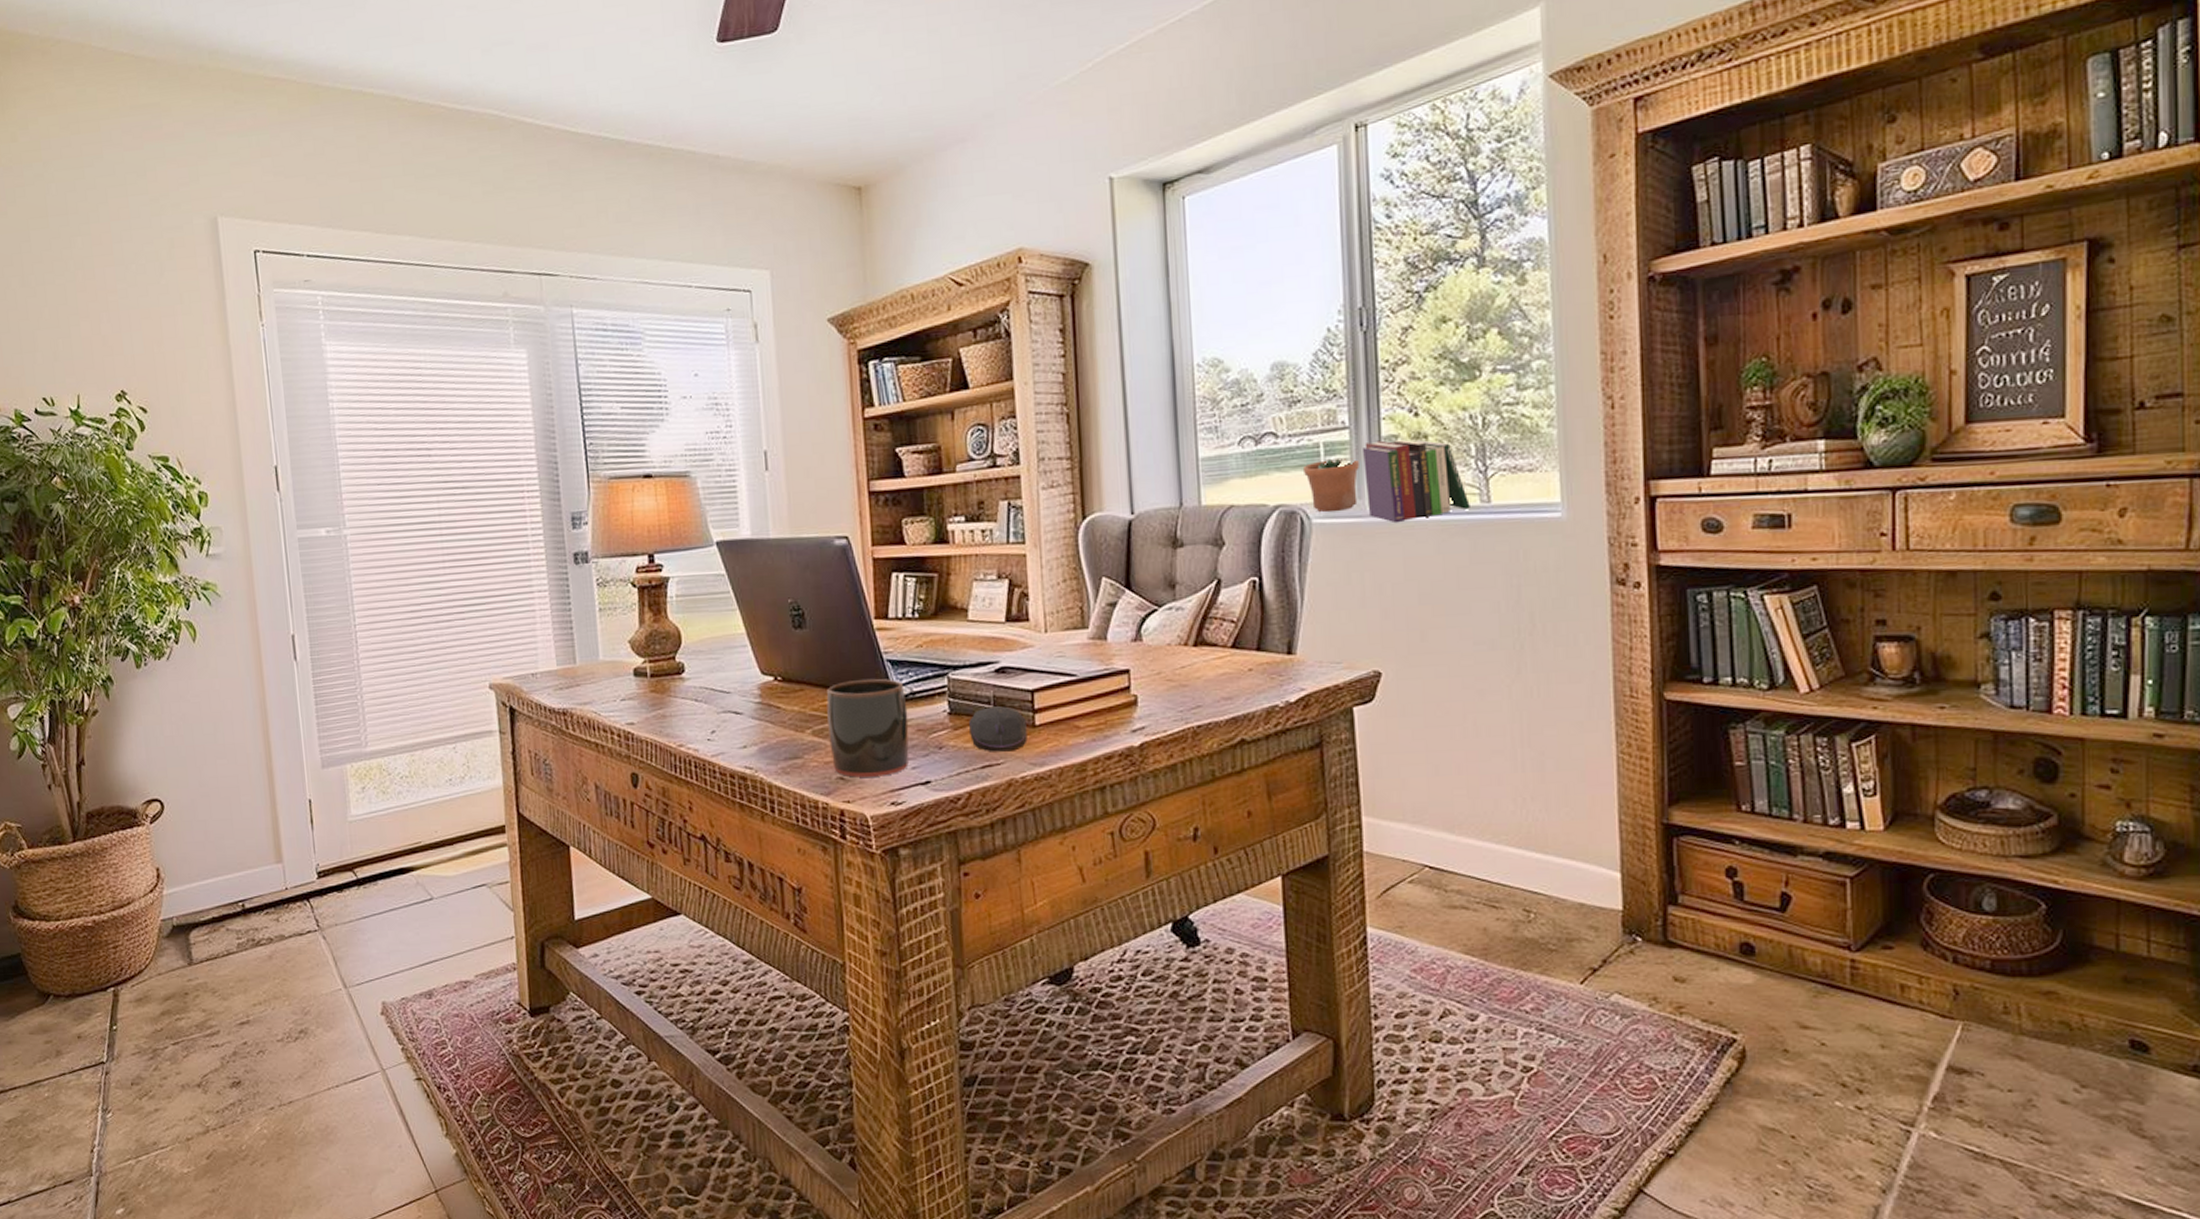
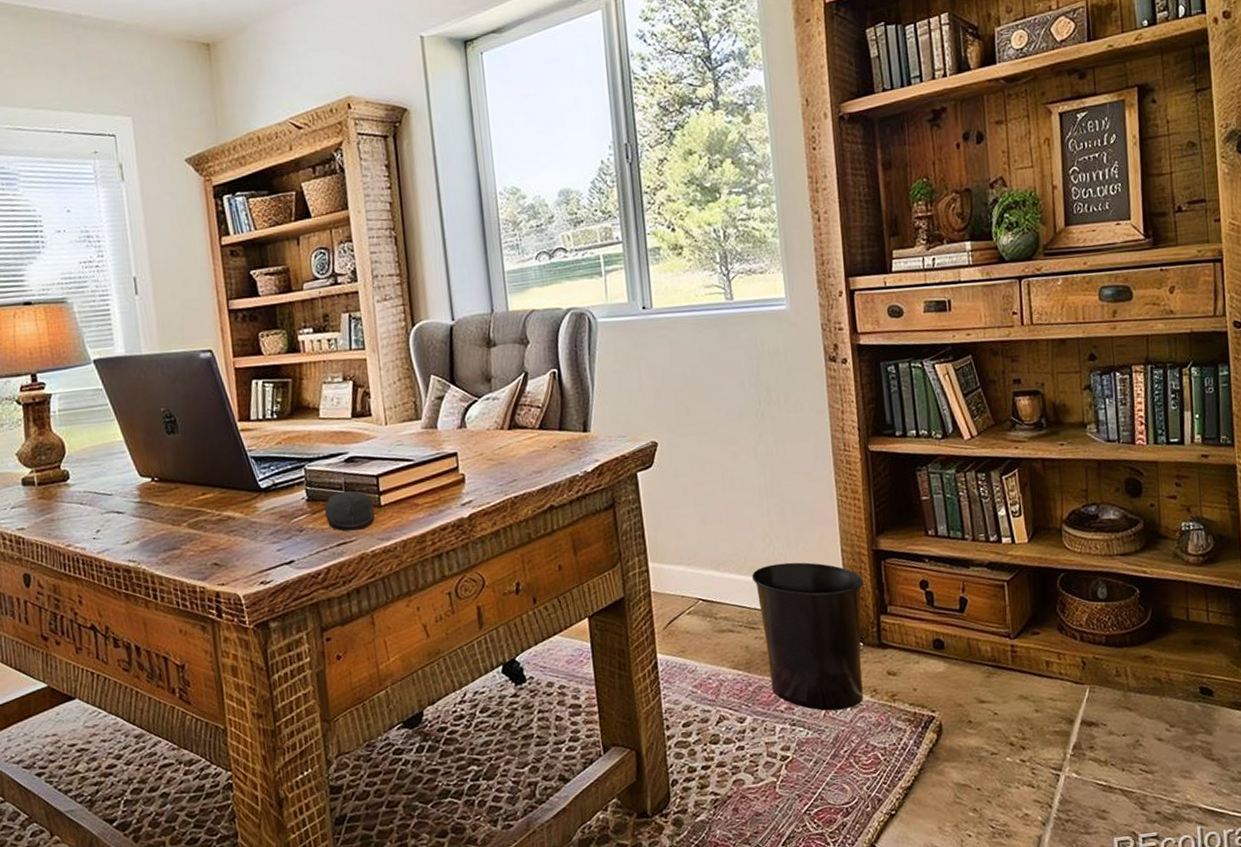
mug: present [826,678,909,778] -> none [199,473,274,563]
planter: present [1304,458,1359,513] -> none [588,267,632,313]
books: present [1362,439,1470,524] -> none [633,250,718,320]
waste bin: none [1495,830,1648,1018] -> present [751,562,864,711]

